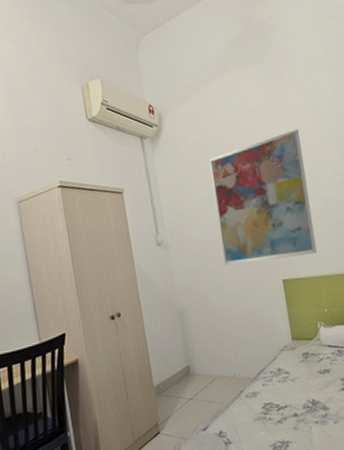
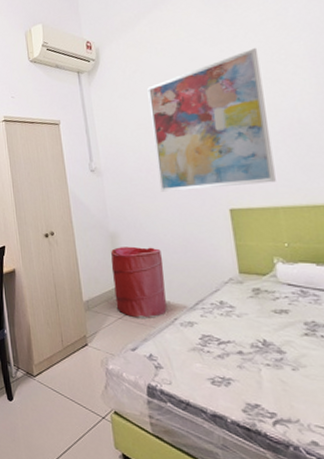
laundry hamper: none [180,321,234,396] -> present [111,246,167,318]

